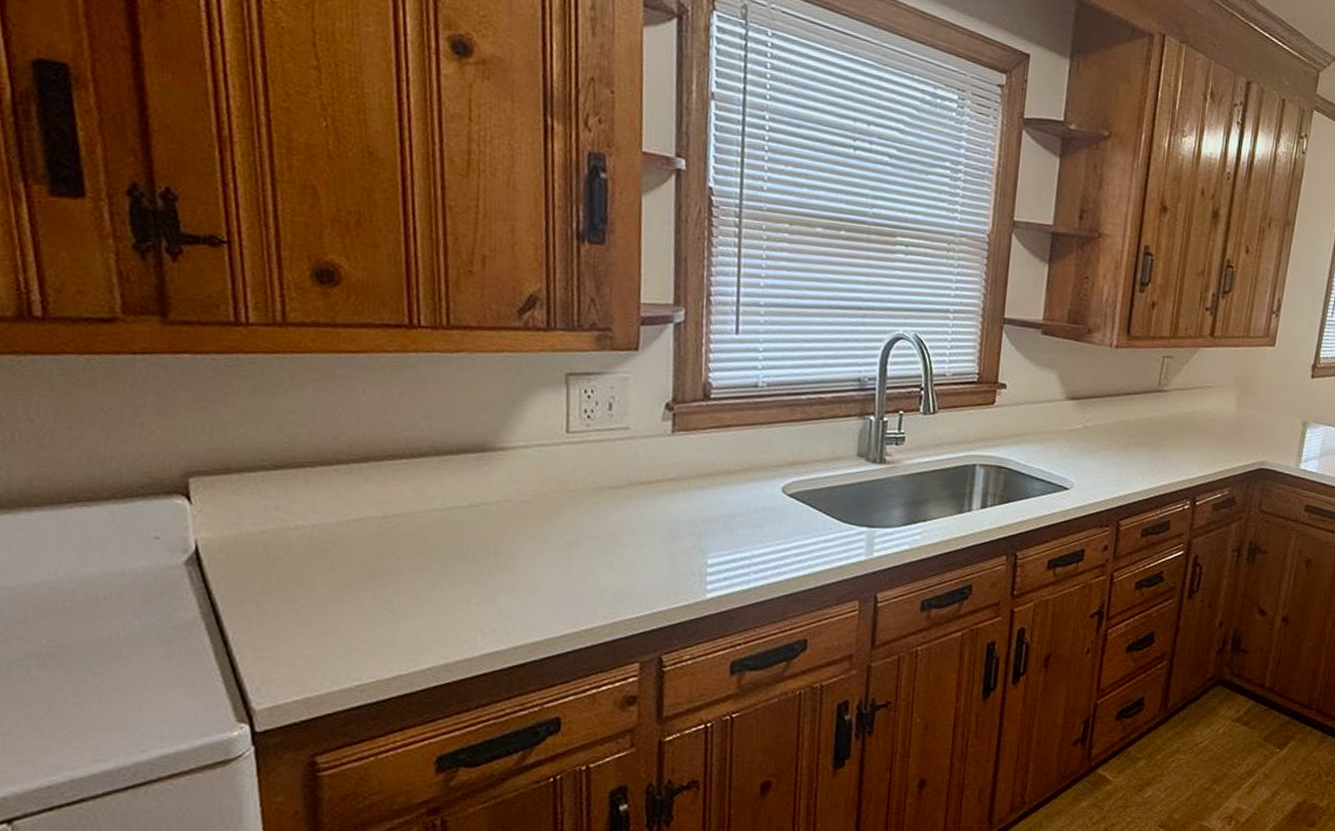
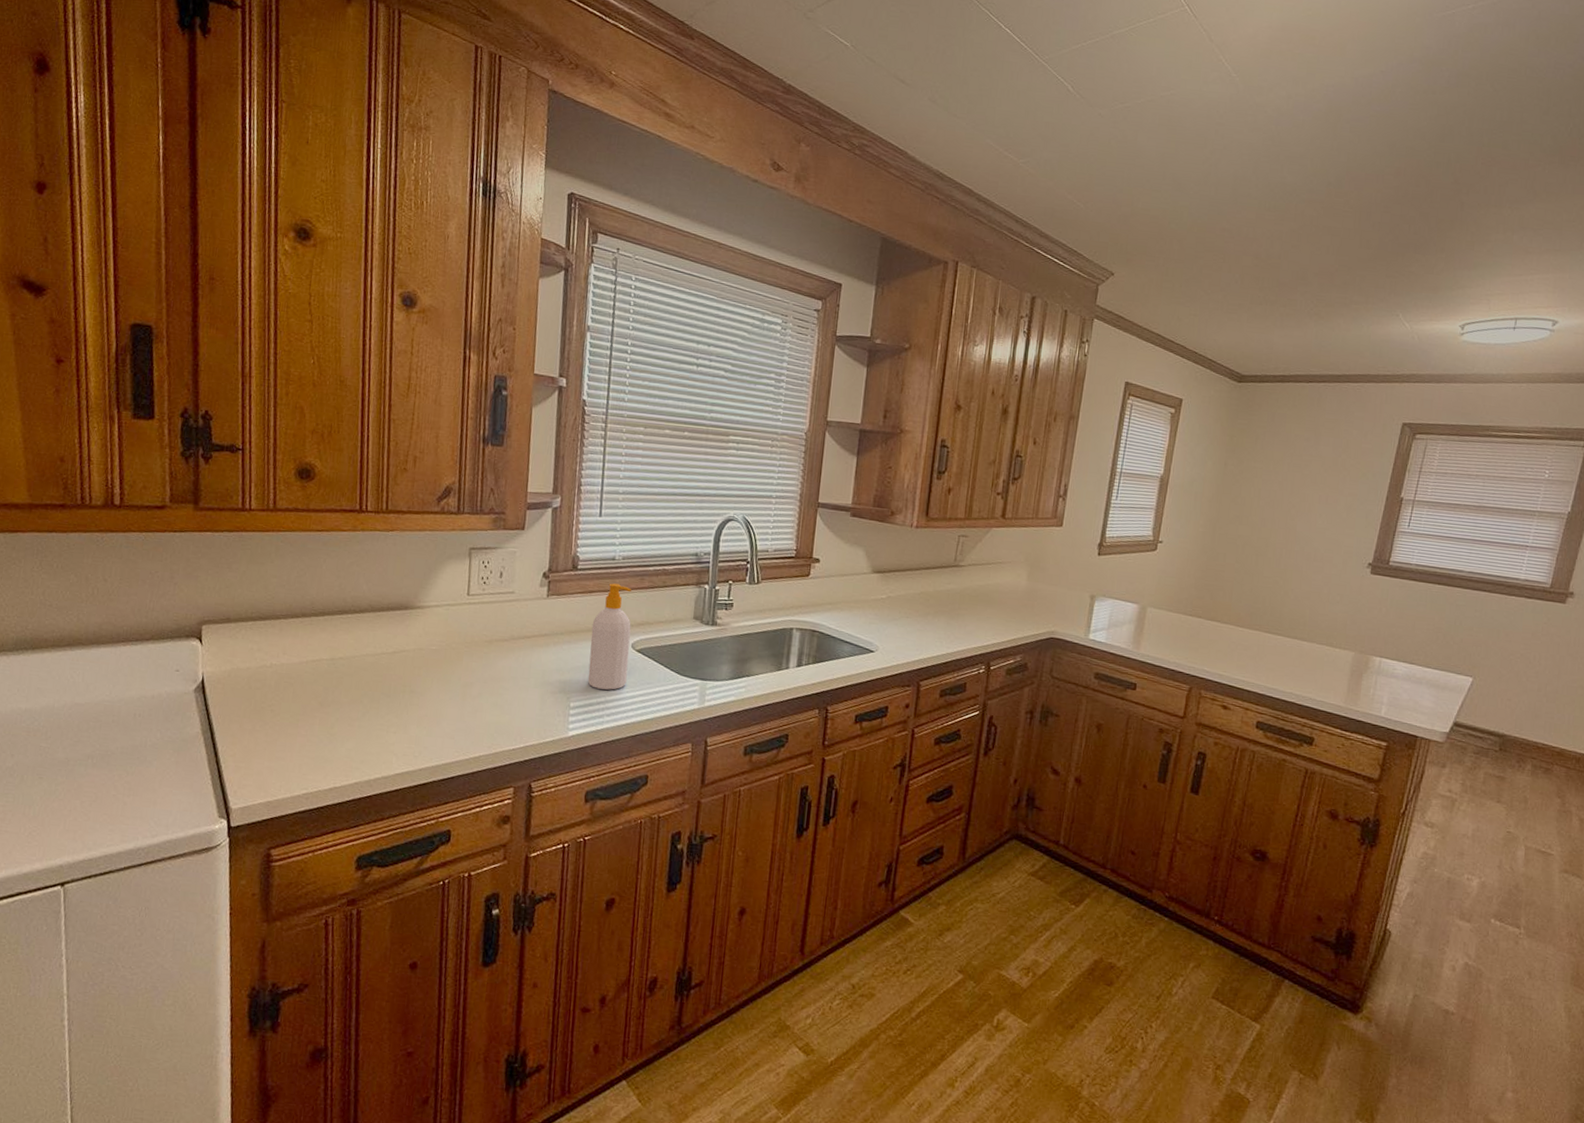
soap bottle: none [728,415,781,543] -> present [587,583,631,690]

